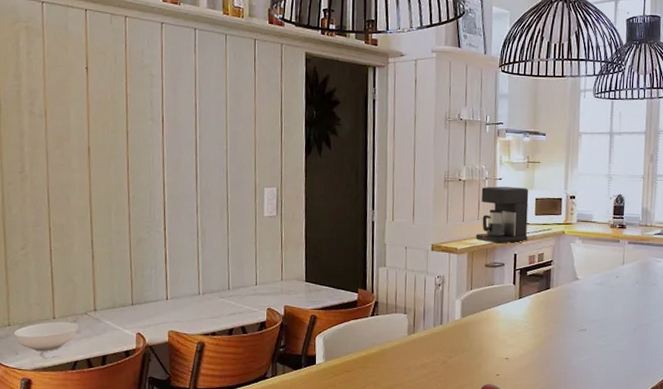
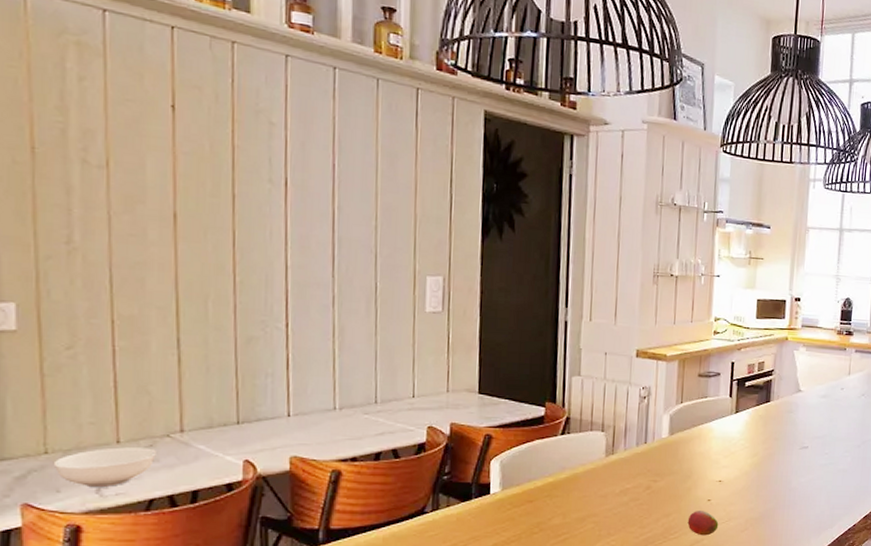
coffee maker: present [475,186,529,244] -> none [688,284,750,350]

